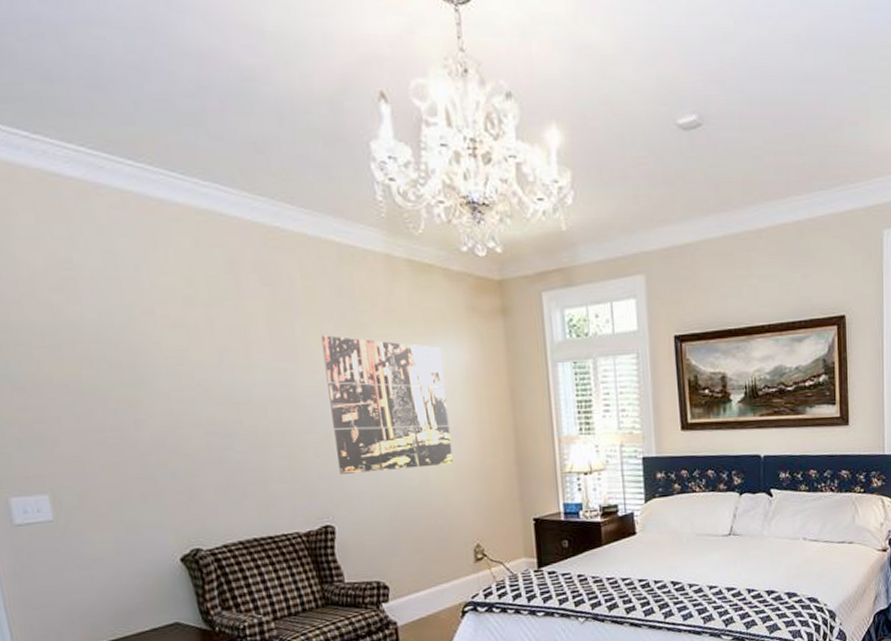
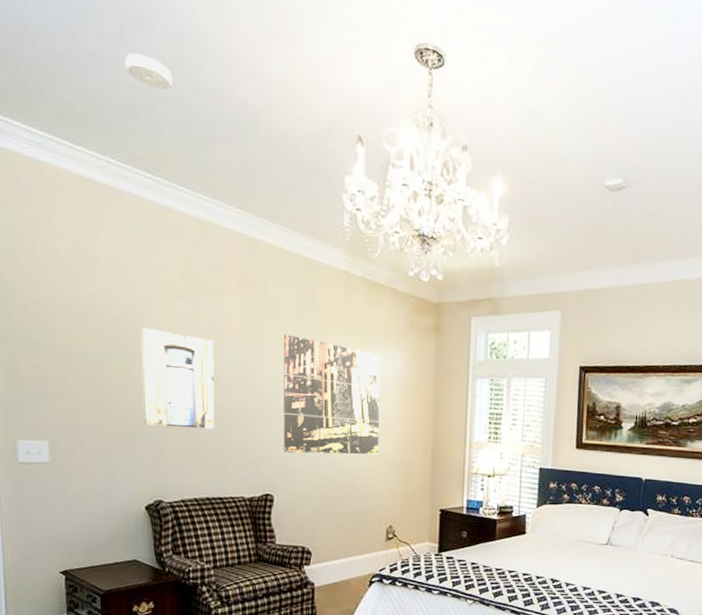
smoke detector: none [79,14,144,57] -> present [125,52,172,90]
wall art: none [145,345,252,463] -> present [140,327,215,429]

